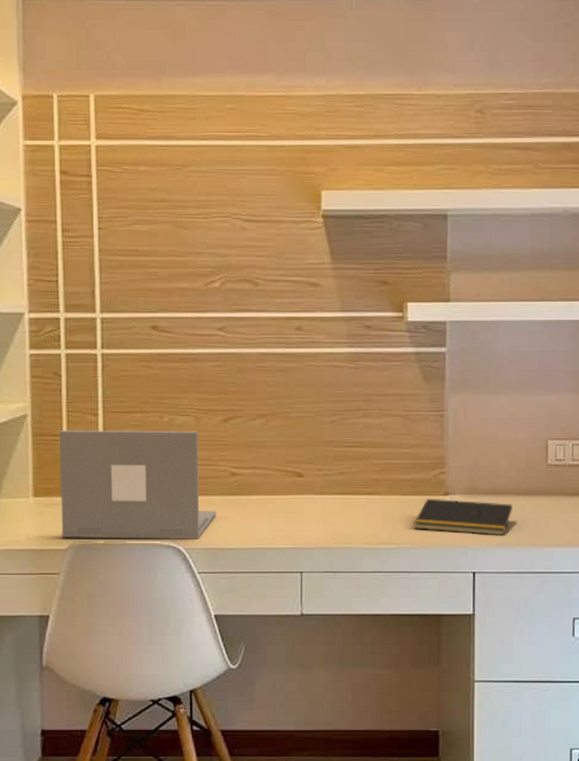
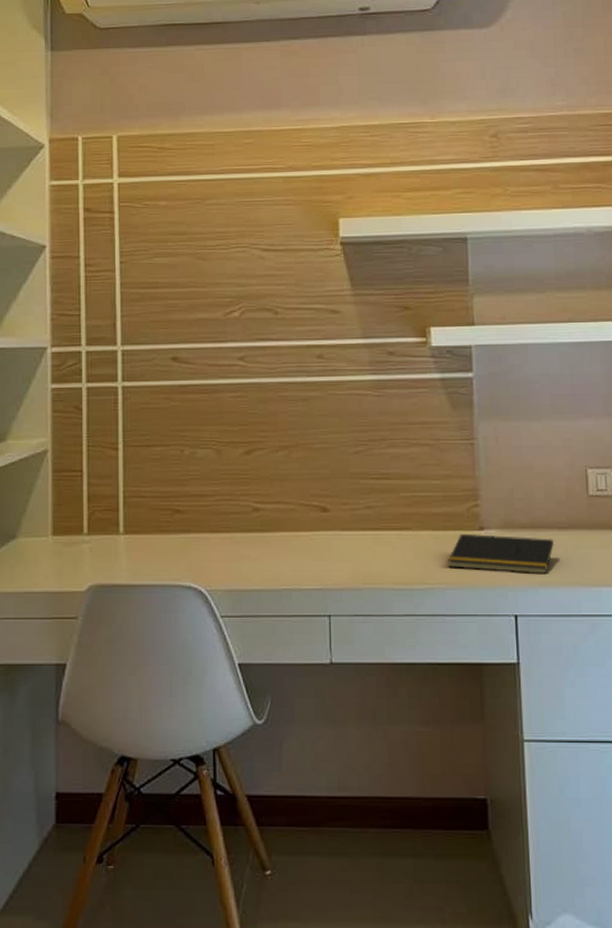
laptop: present [59,430,217,539] -> none [79,464,239,580]

